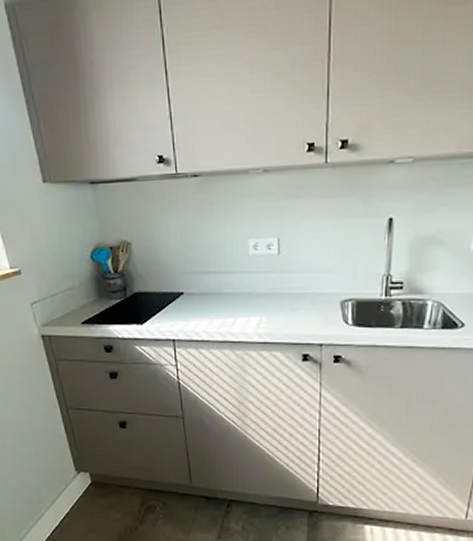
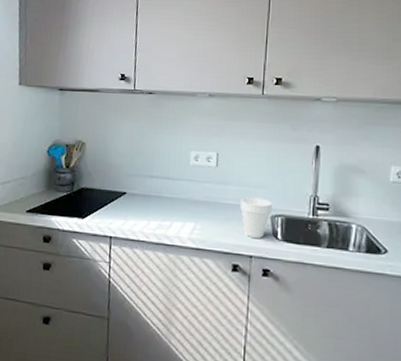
cup: none [307,283,341,327] -> present [240,197,272,239]

